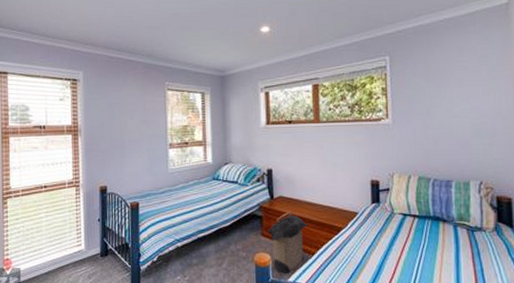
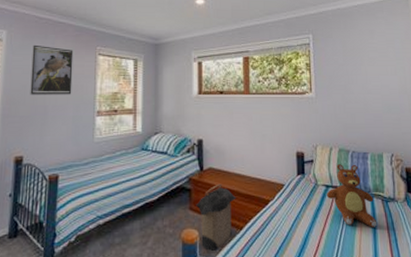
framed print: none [107,83,145,131] -> present [30,44,74,95]
teddy bear: none [403,192,461,257] -> present [326,164,377,227]

